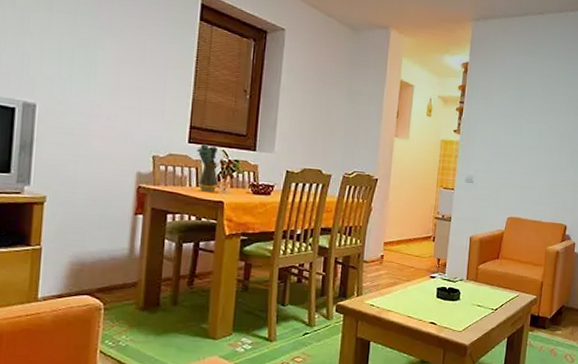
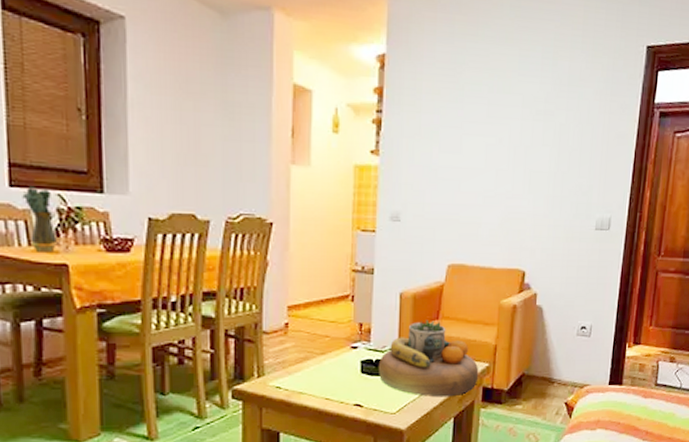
decorative bowl: none [450,258,529,321] -> present [378,319,479,397]

